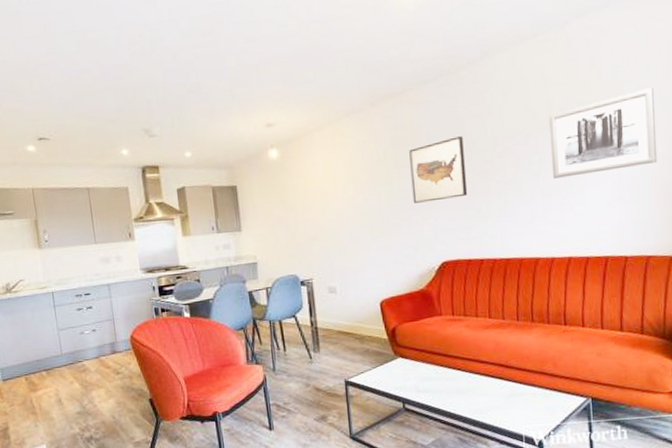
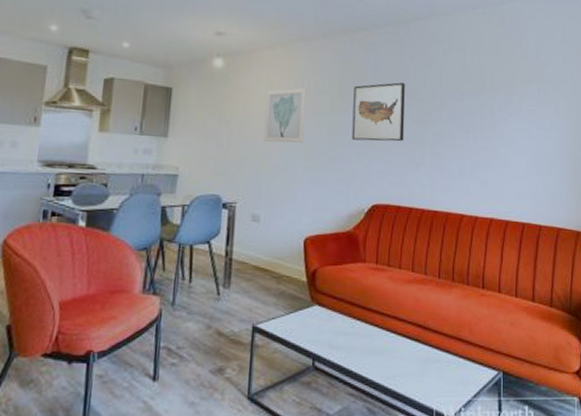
wall art: none [323,162,366,220] -> present [263,88,306,143]
wall art: present [549,88,658,179] -> none [481,74,569,142]

